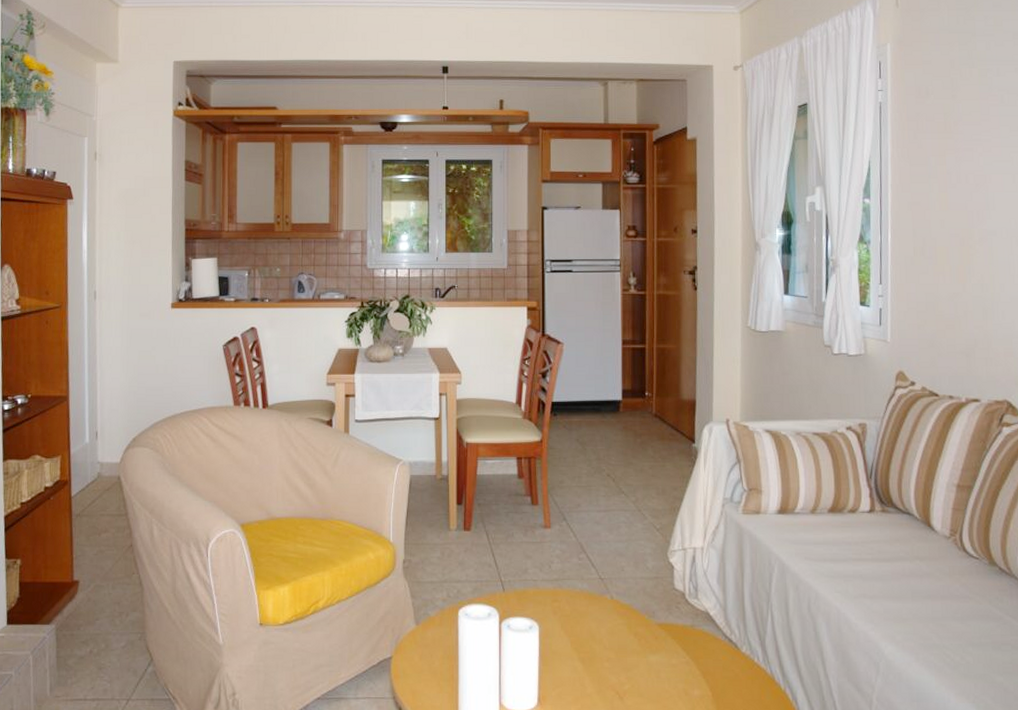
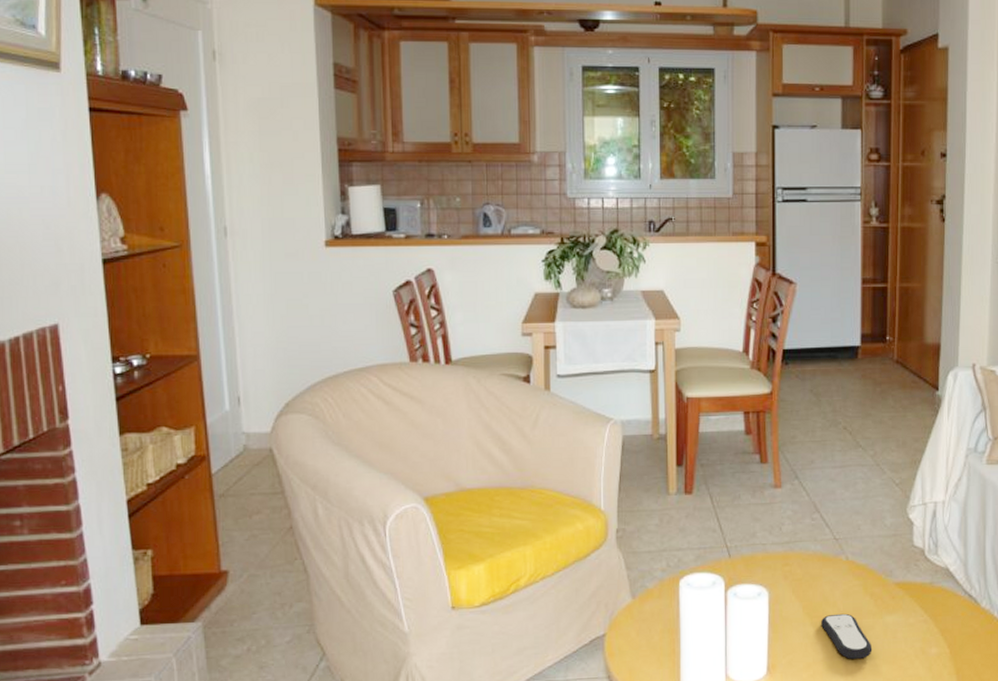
remote control: none [588,650,637,696] -> present [821,613,873,659]

